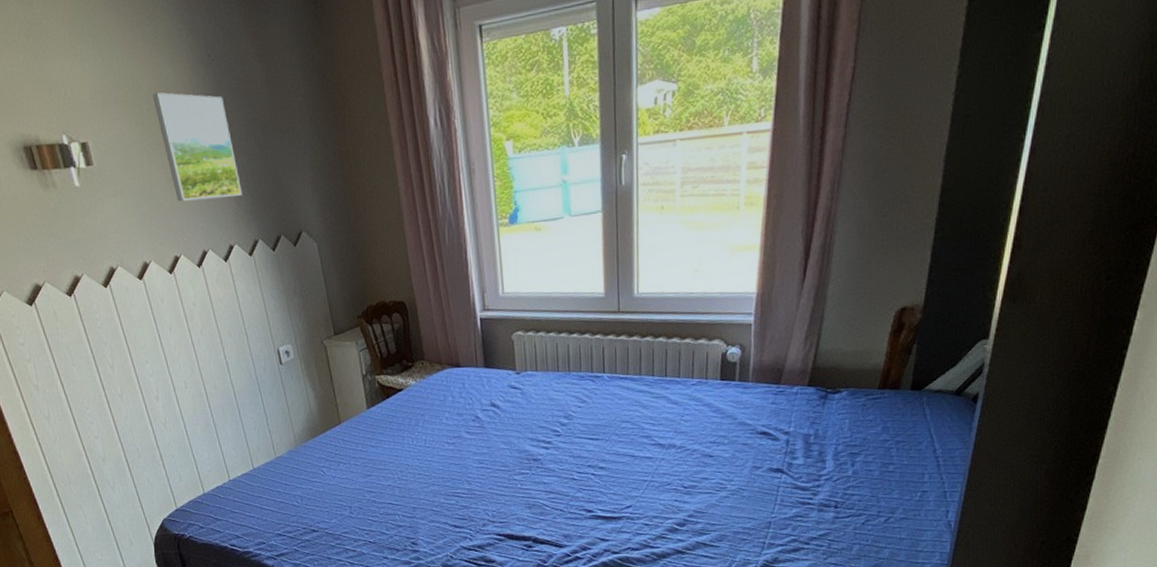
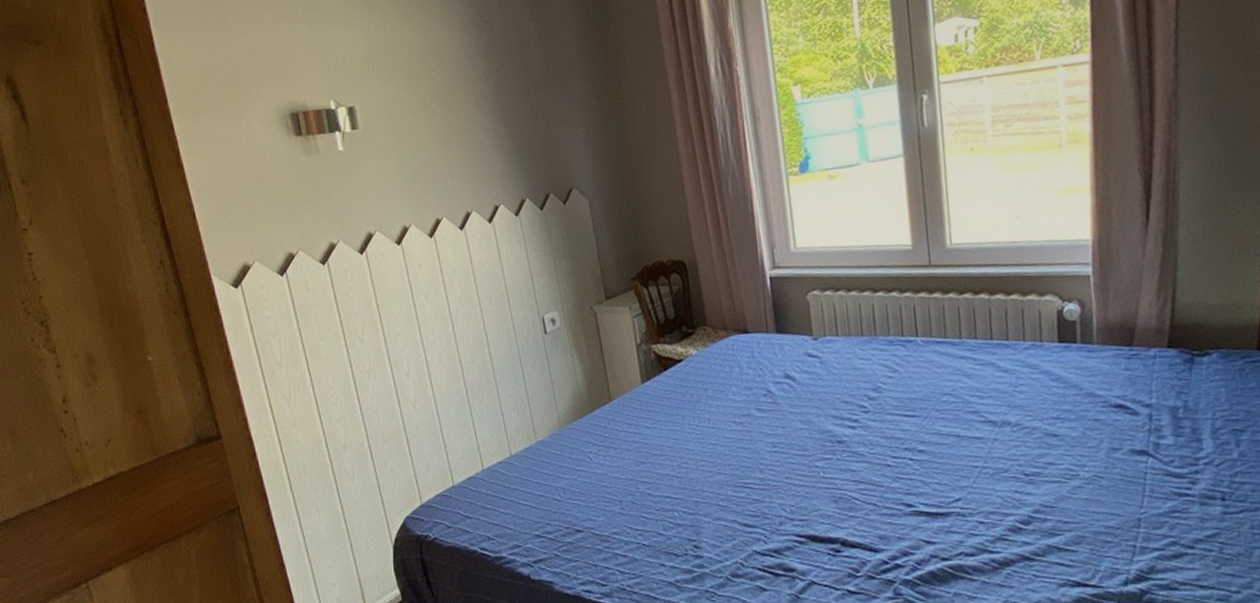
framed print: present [152,92,242,202] -> none [423,54,510,162]

